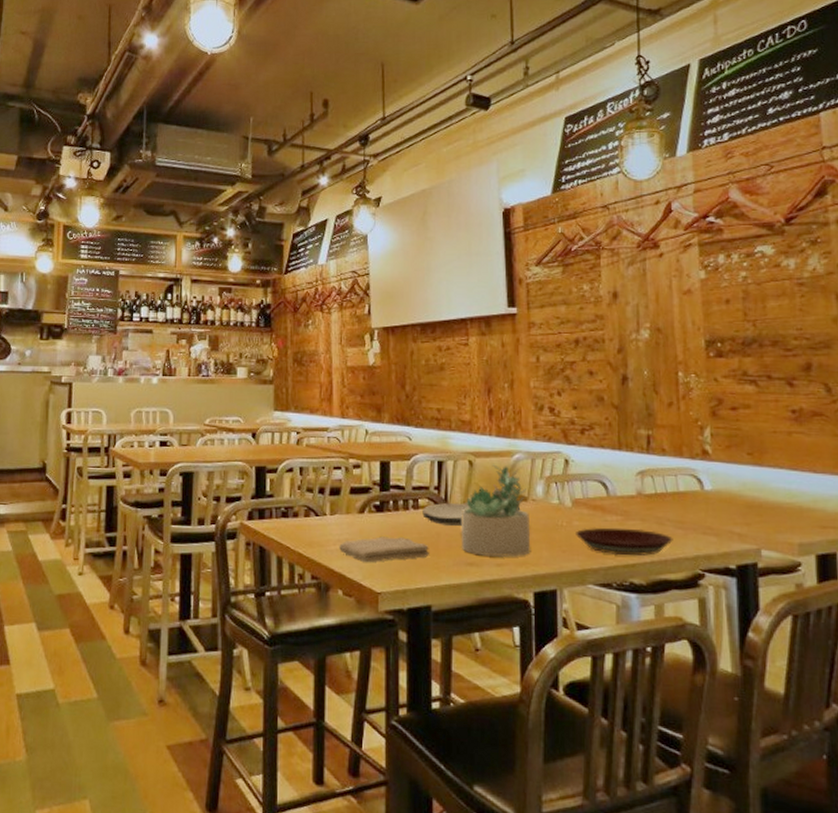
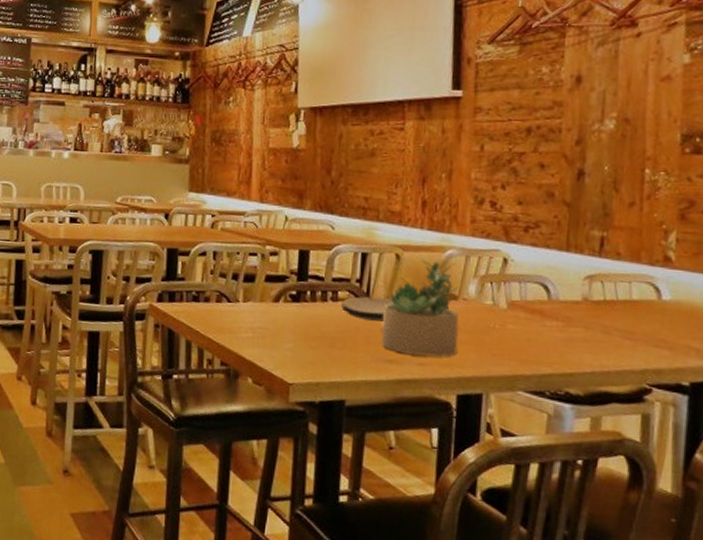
washcloth: present [339,536,429,563] -> none [251,327,347,353]
plate: present [576,527,673,556] -> none [509,331,620,366]

